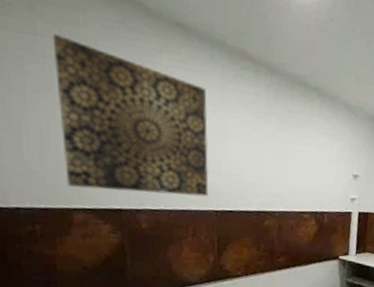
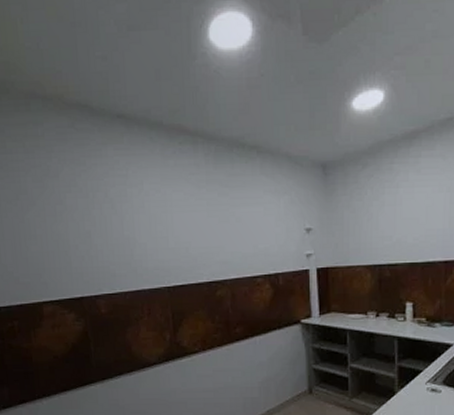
wall art: present [52,34,209,197] -> none [18,149,159,283]

